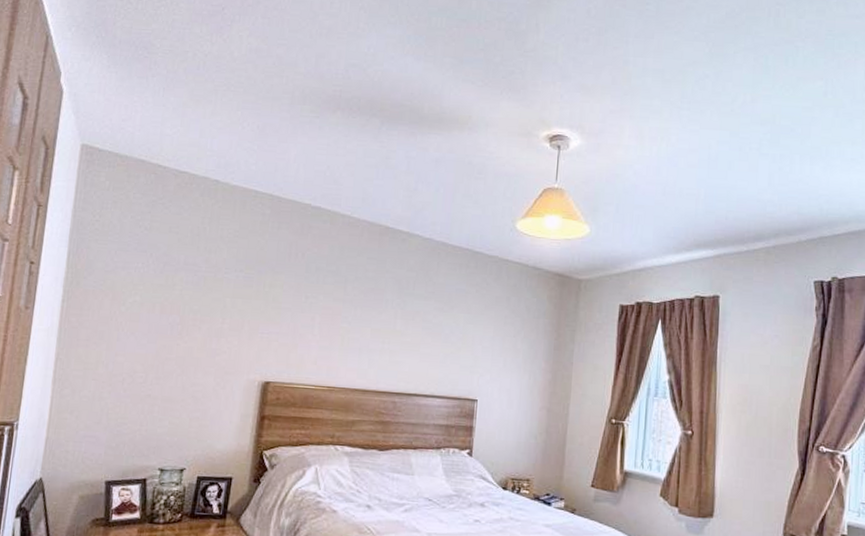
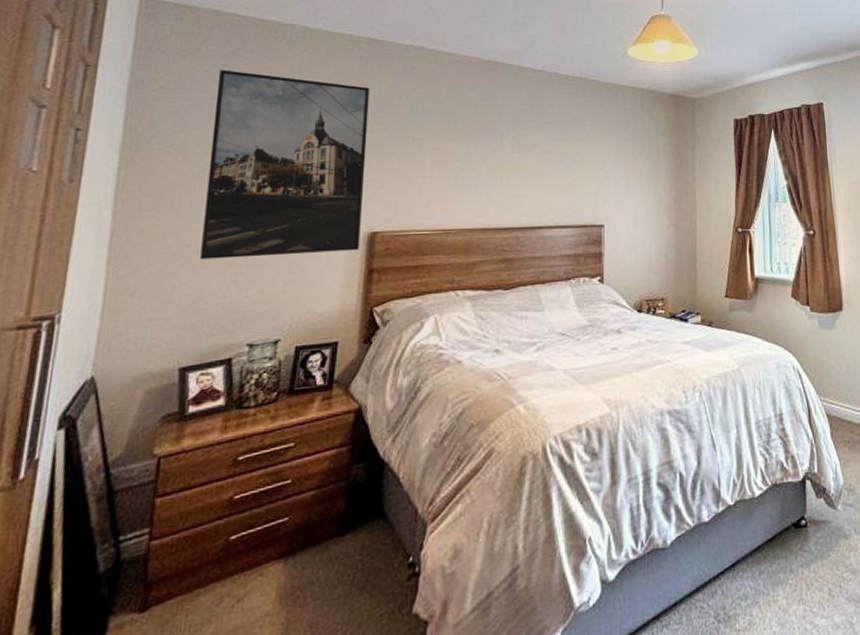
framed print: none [124,217,270,397] -> present [200,70,370,260]

